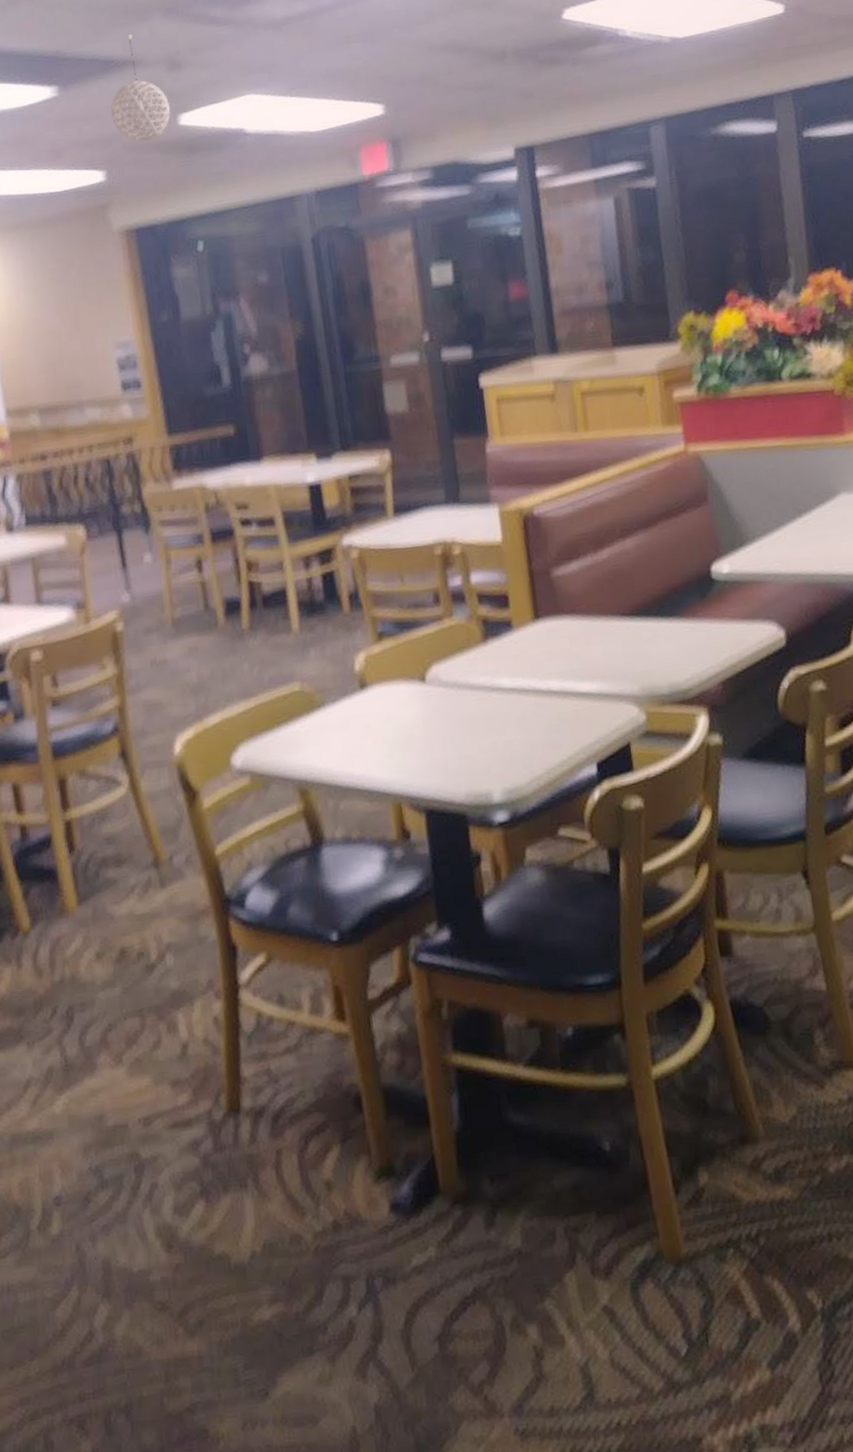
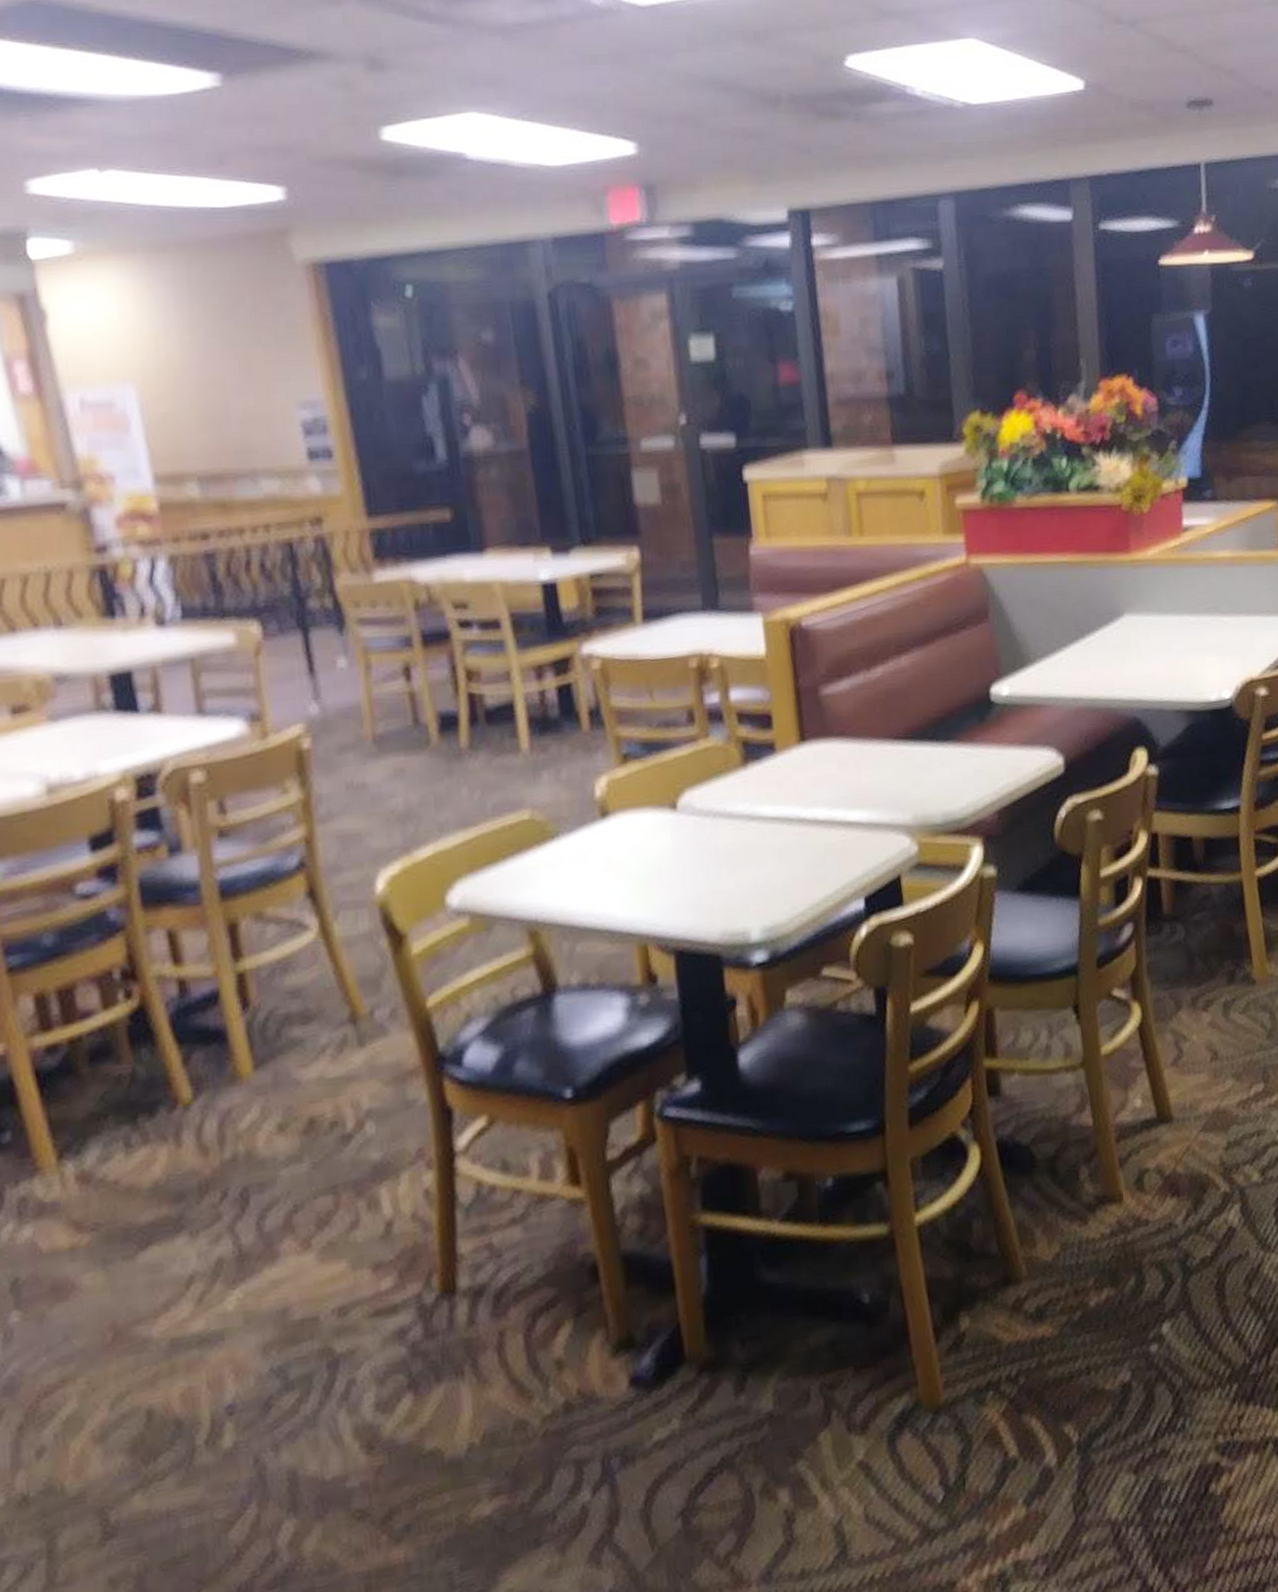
pendant light: present [111,34,170,142] -> none [292,18,370,155]

